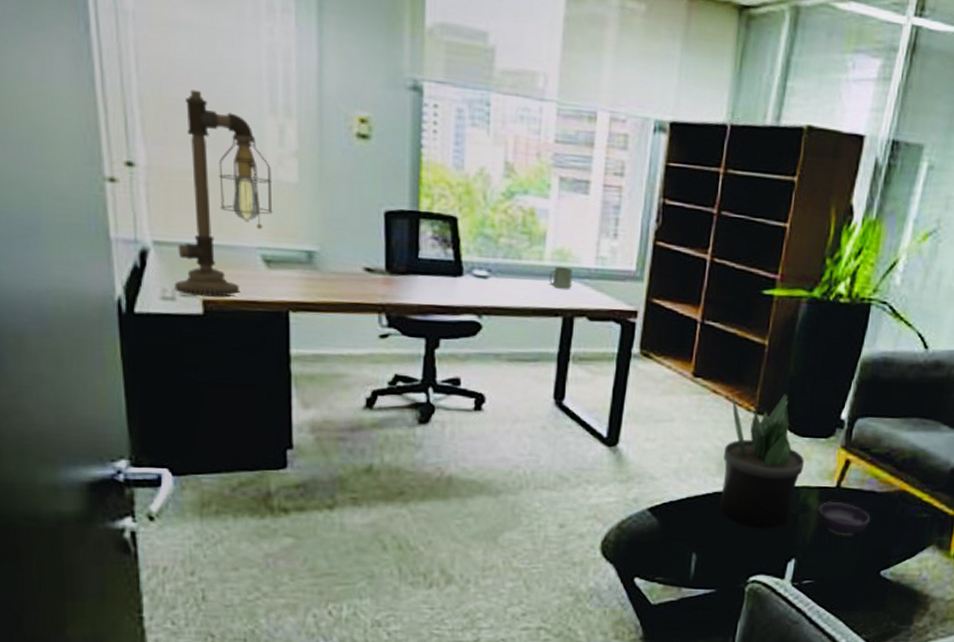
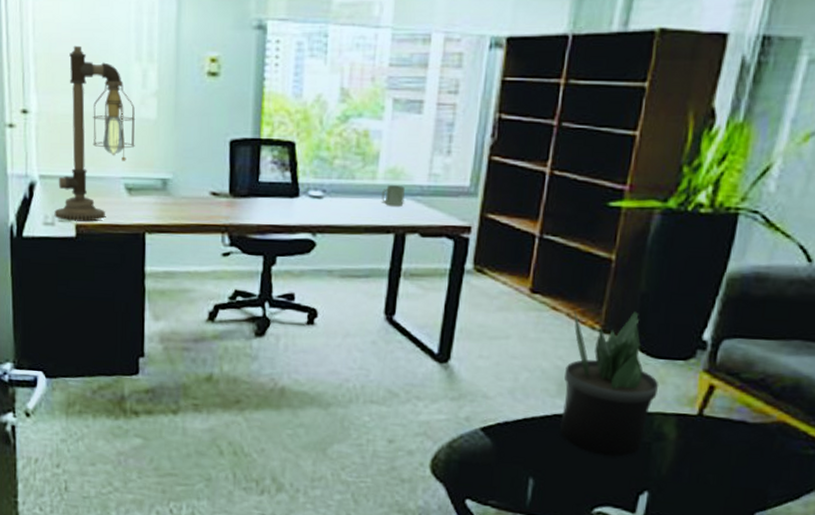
bowl: present [818,501,871,536] -> none [676,430,742,471]

